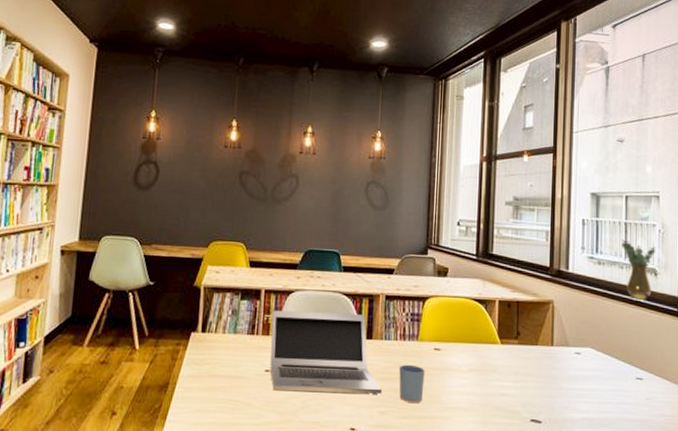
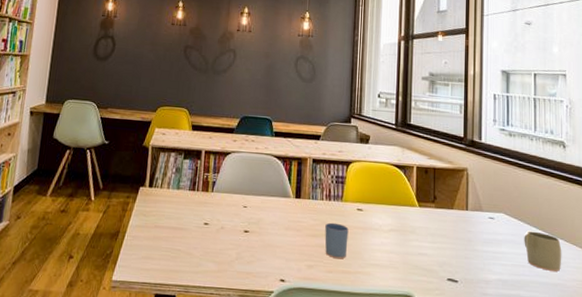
laptop: present [270,310,382,394] -> none [208,169,309,249]
mug: none [611,365,651,407] -> present [524,231,562,272]
vase: present [621,239,655,301] -> none [531,114,563,172]

